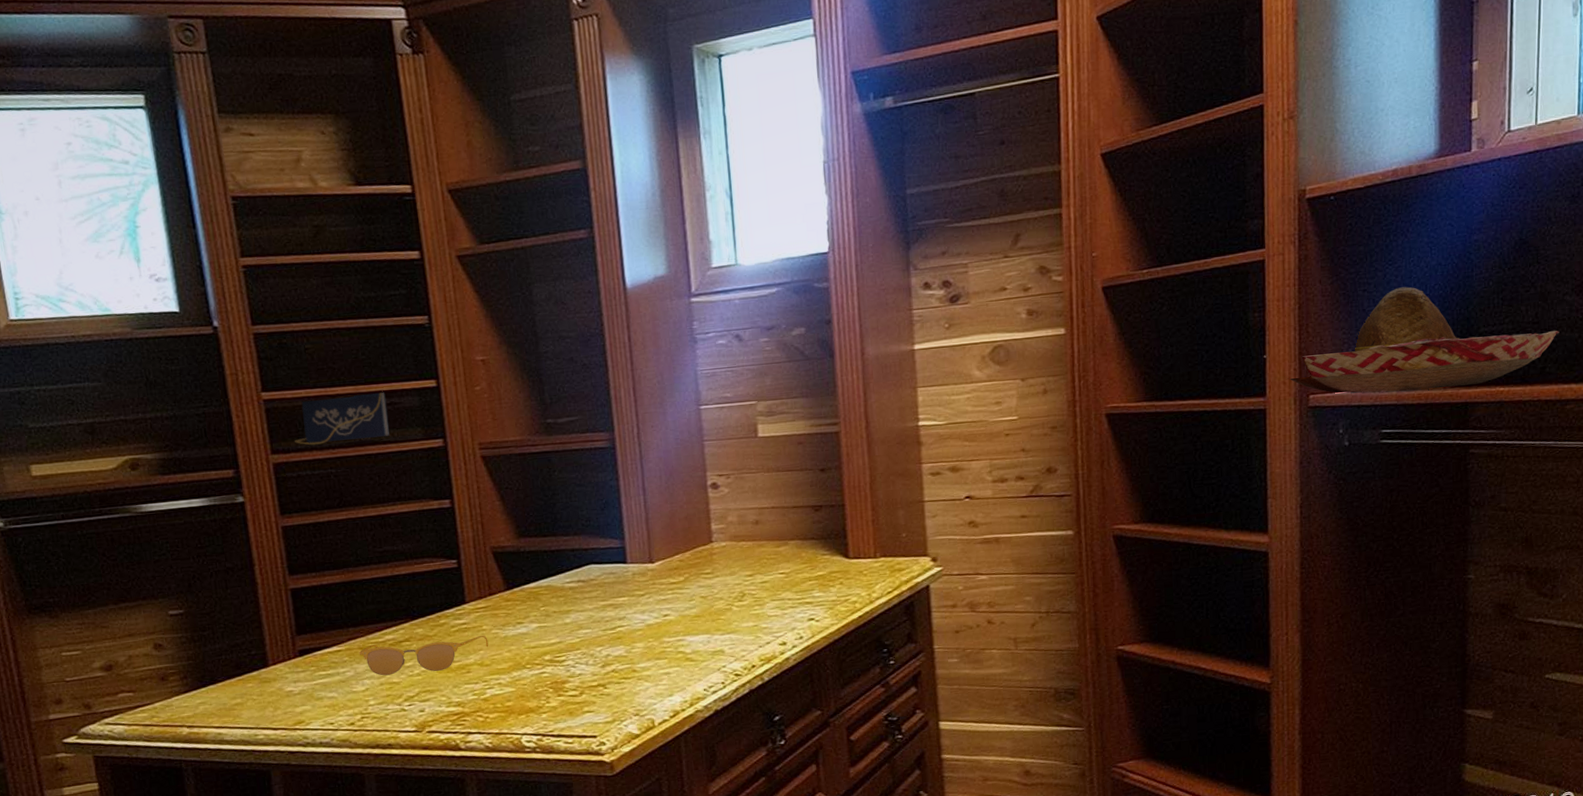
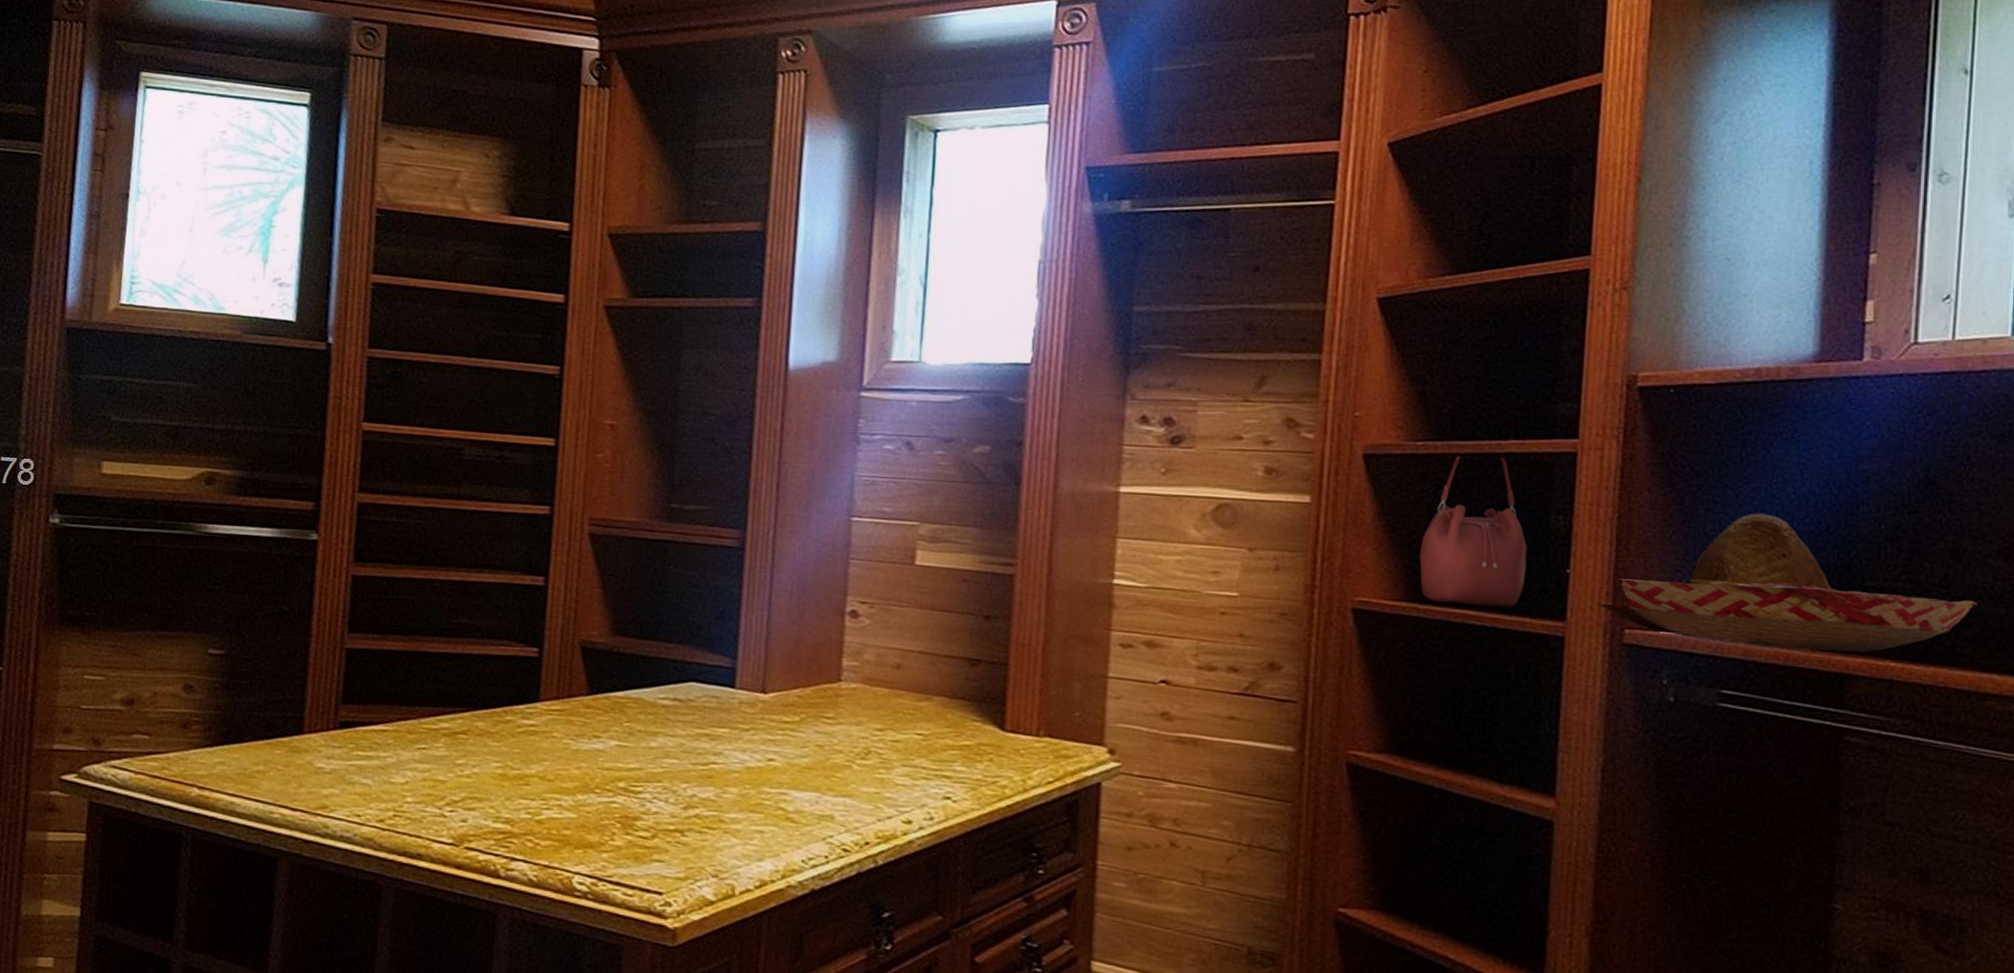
clutch bag: present [294,391,390,445] -> none [386,437,497,494]
sunglasses: present [358,636,489,676] -> none [406,731,557,777]
handbag: none [1152,271,1234,398] -> present [1419,454,1527,608]

